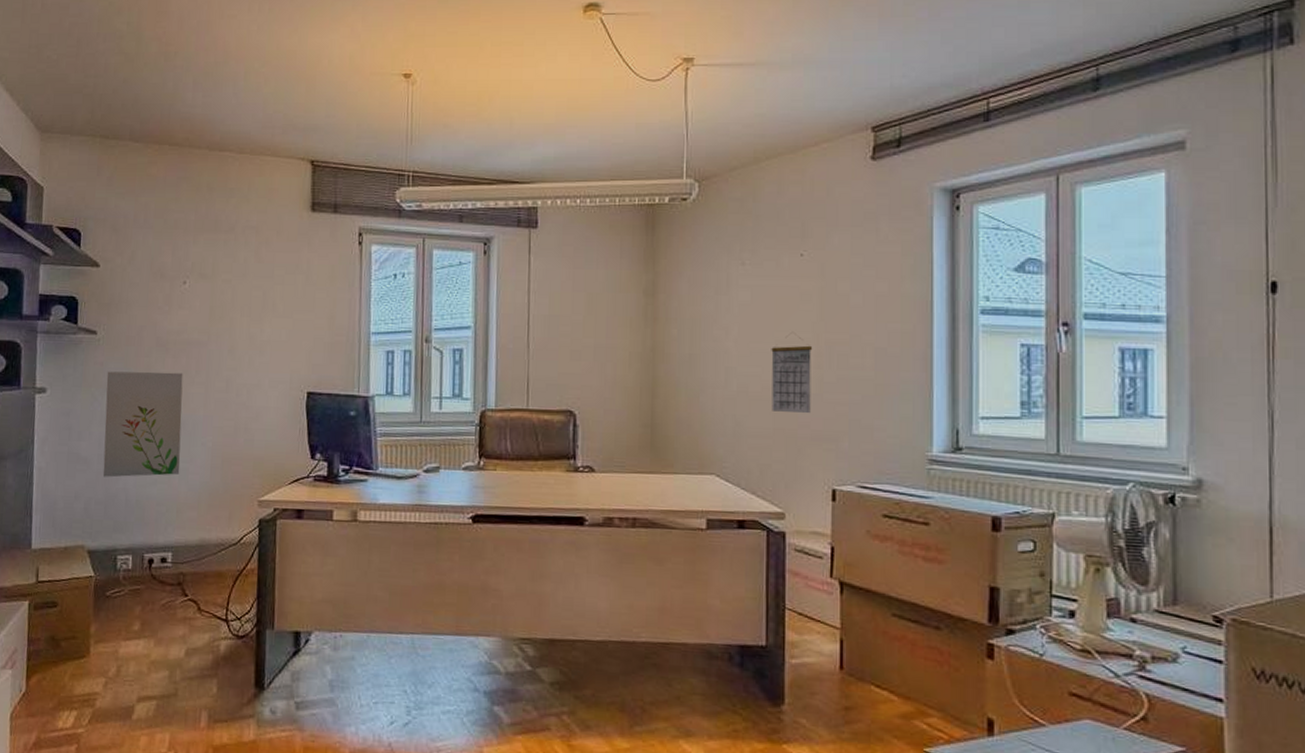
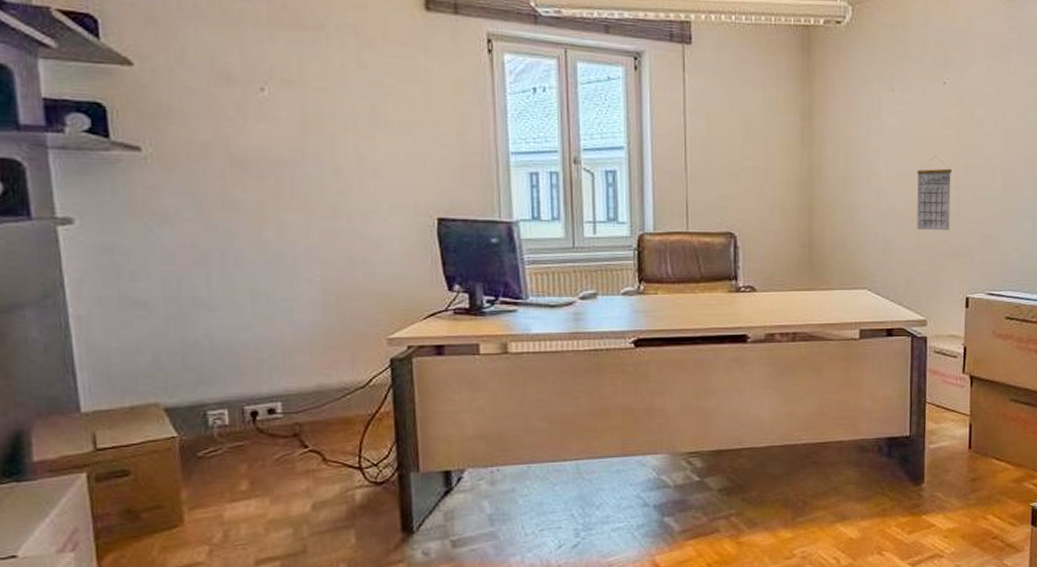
wall art: present [102,371,183,478] -> none [163,196,282,323]

